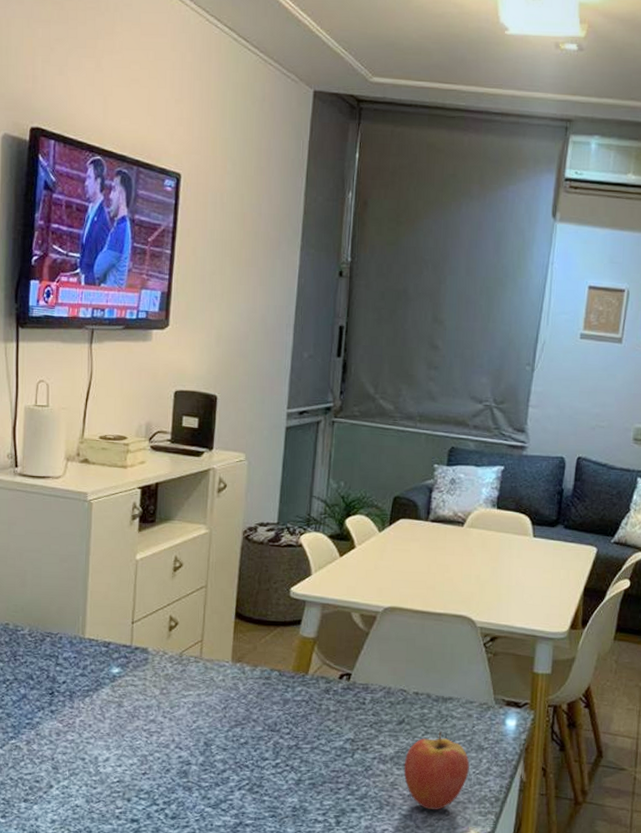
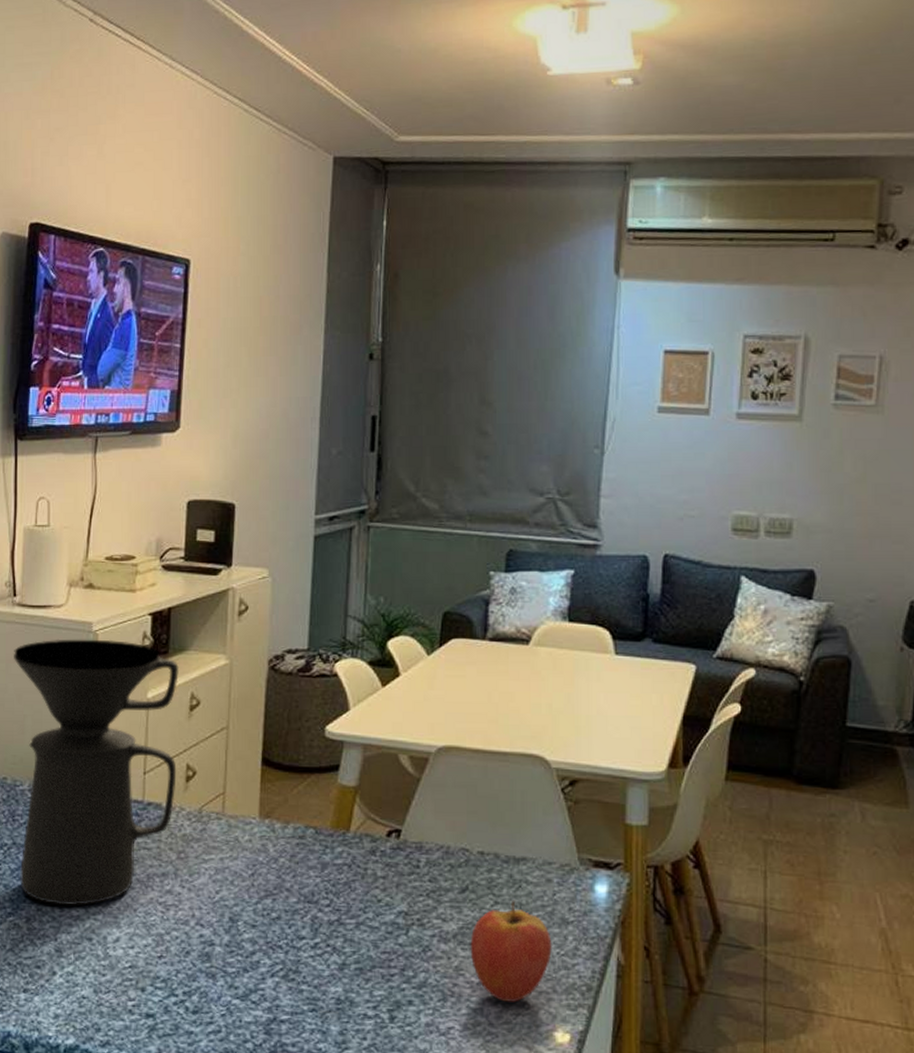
coffee maker: none [15,506,165,732] -> present [14,639,180,906]

